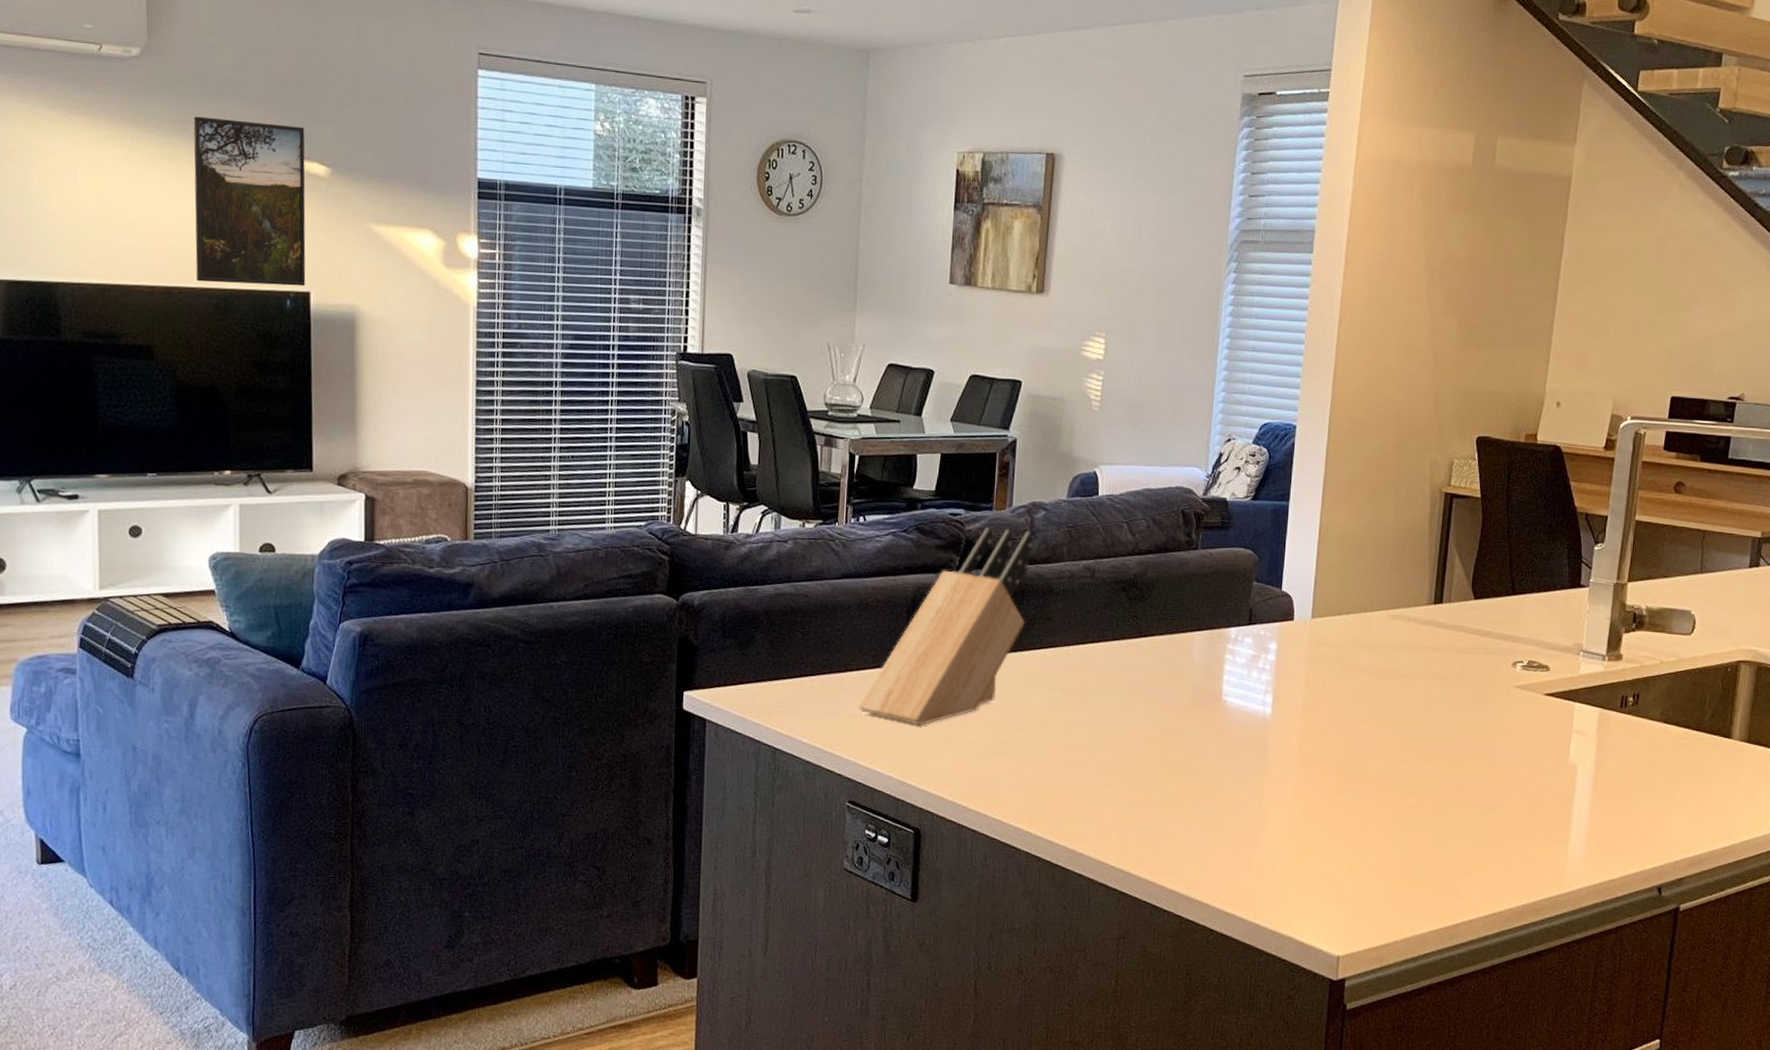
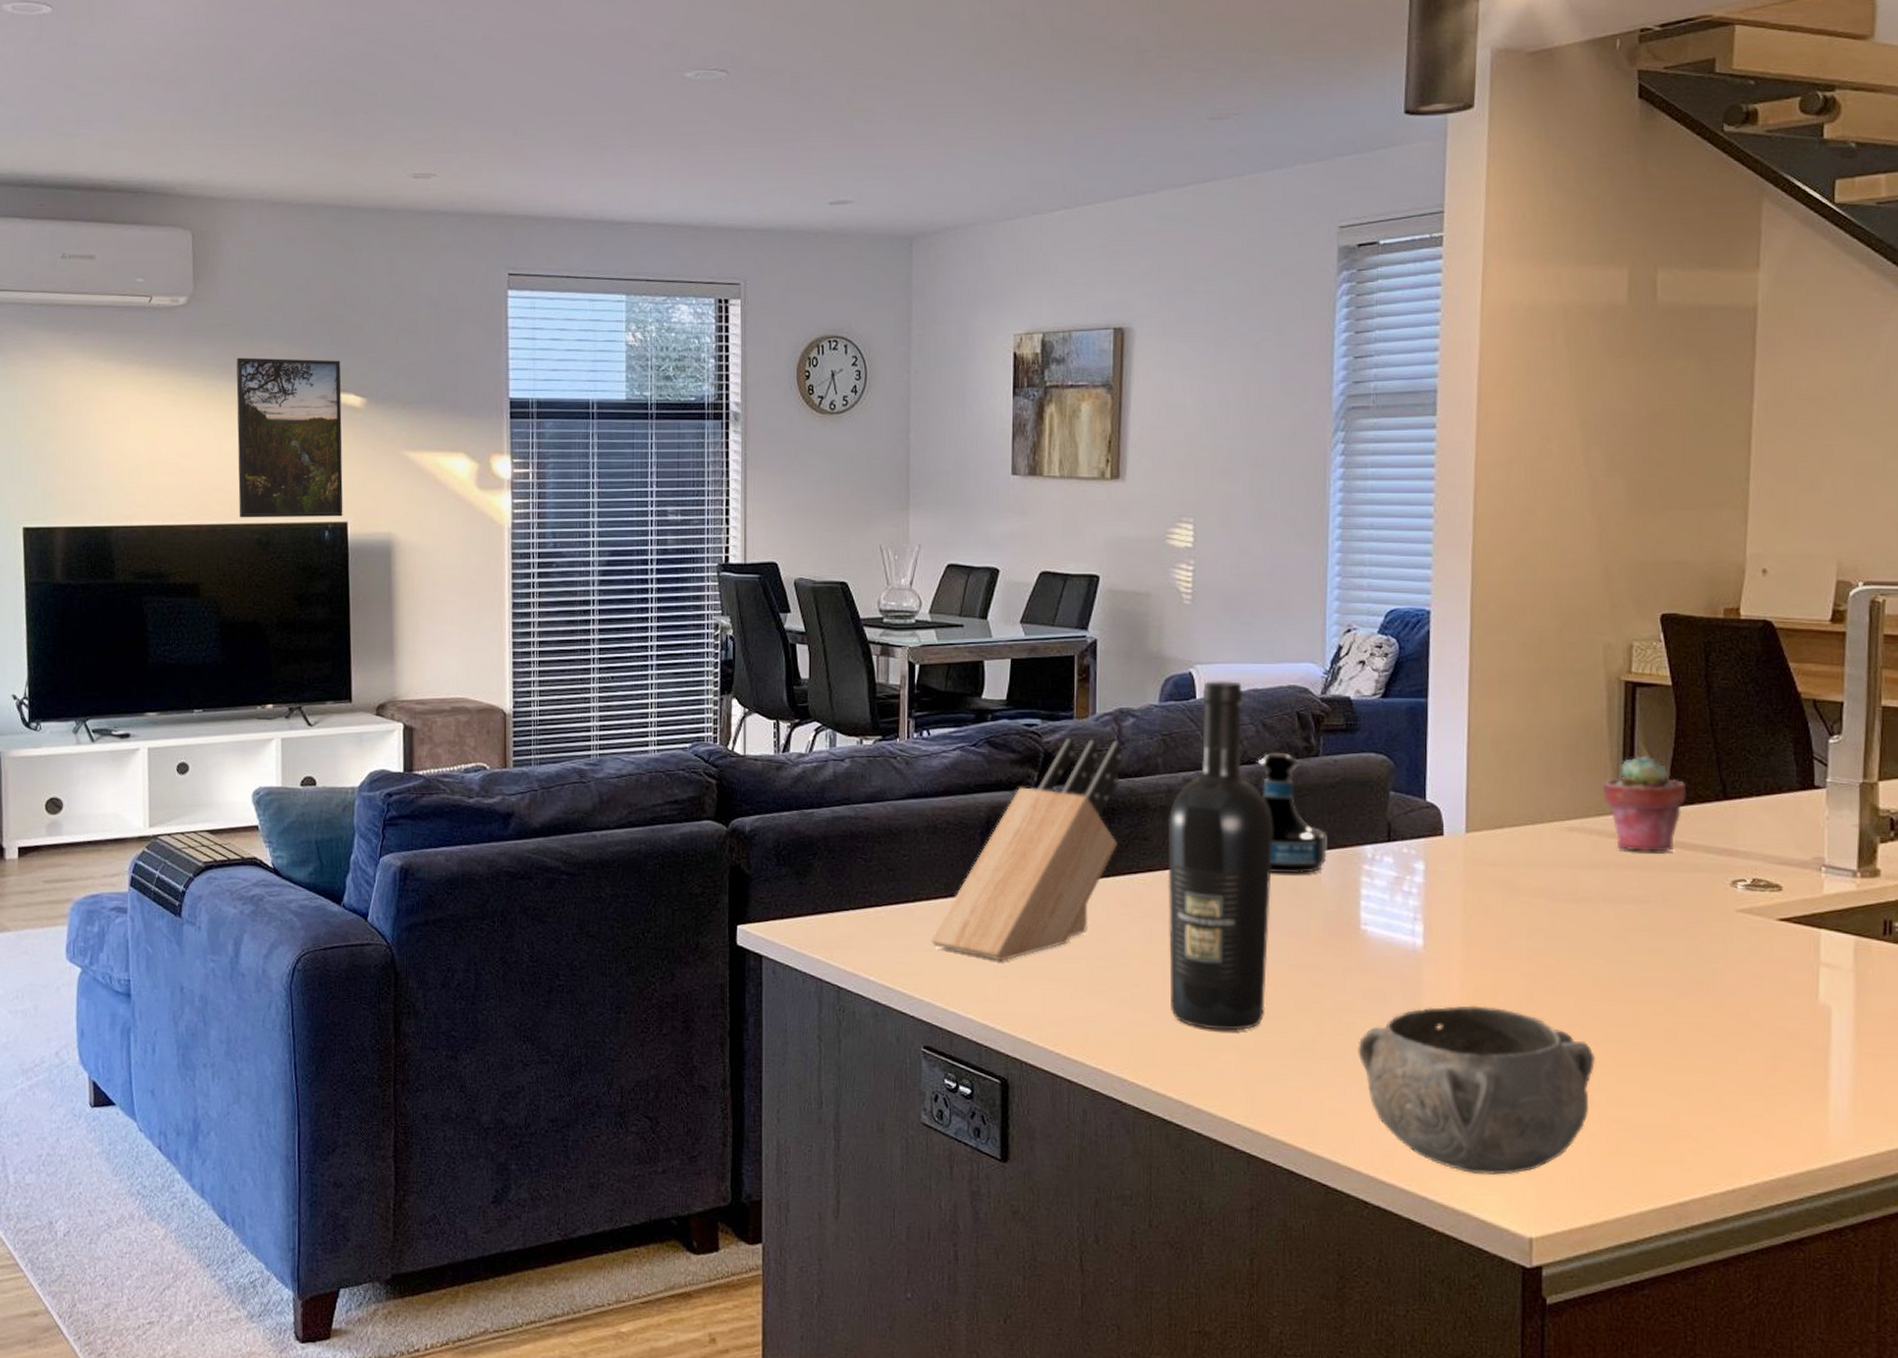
wine bottle: none [1062,480,1156,787] -> present [1167,681,1273,1031]
tequila bottle: none [1146,544,1200,652] -> present [1257,752,1327,875]
decorative bowl: none [1213,764,1399,905] -> present [1358,1005,1596,1175]
potted succulent: none [1421,556,1485,638] -> present [1603,756,1687,852]

